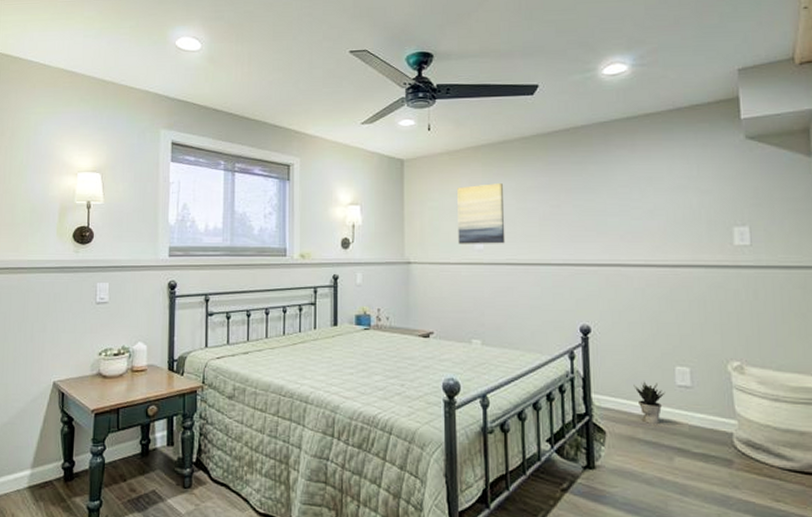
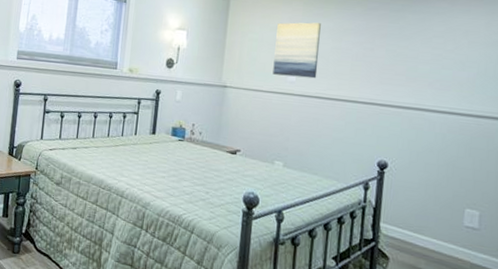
potted plant: present [633,381,666,424] -> none [422,218,452,258]

